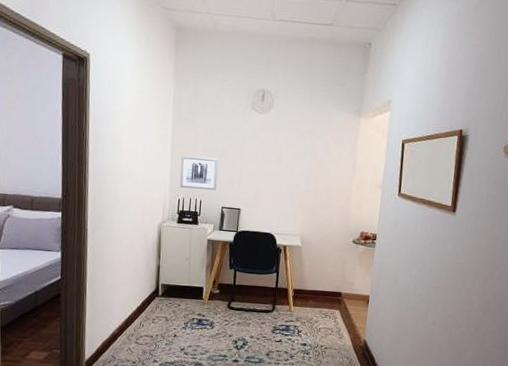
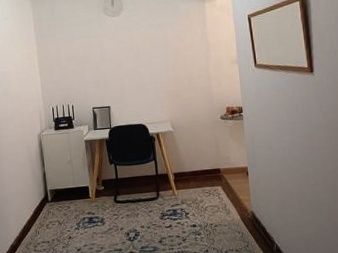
wall art: present [179,156,218,190] -> none [49,64,85,97]

